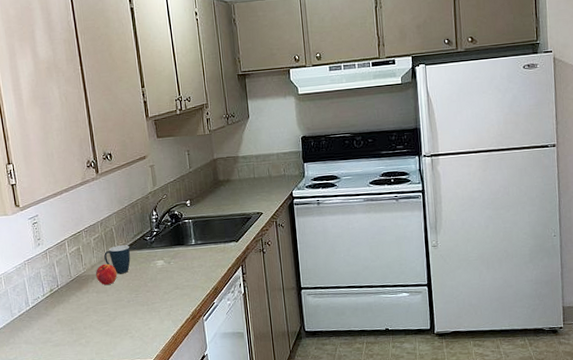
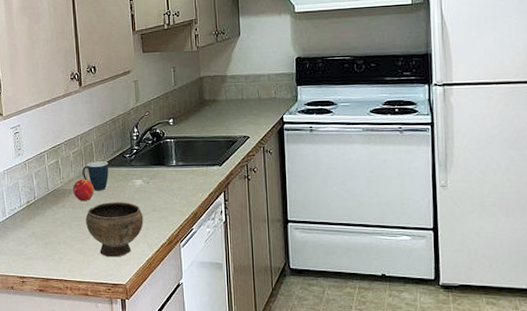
bowl: none [110,282,167,337] -> present [86,201,144,257]

